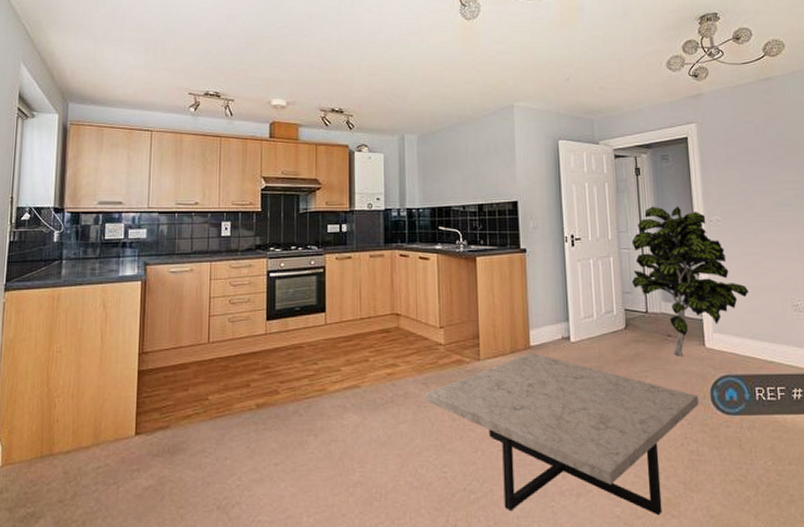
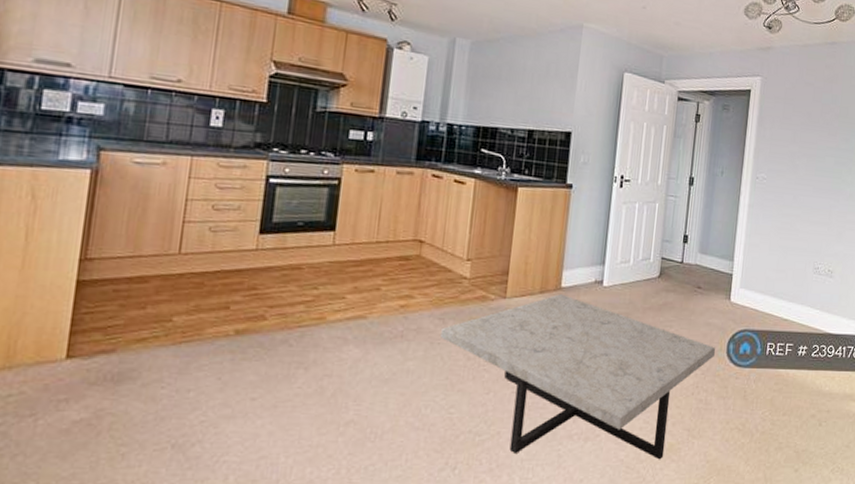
indoor plant: present [631,206,750,356] -> none [673,155,779,309]

